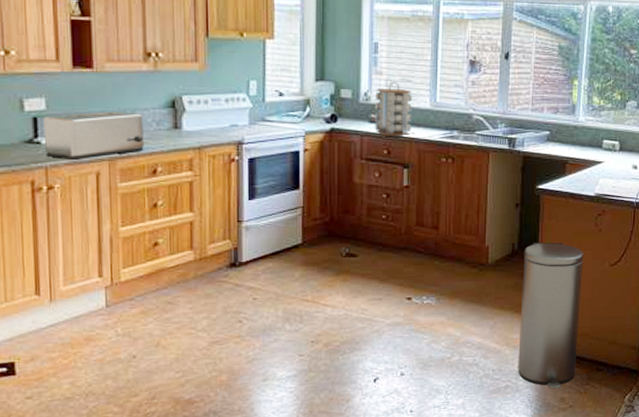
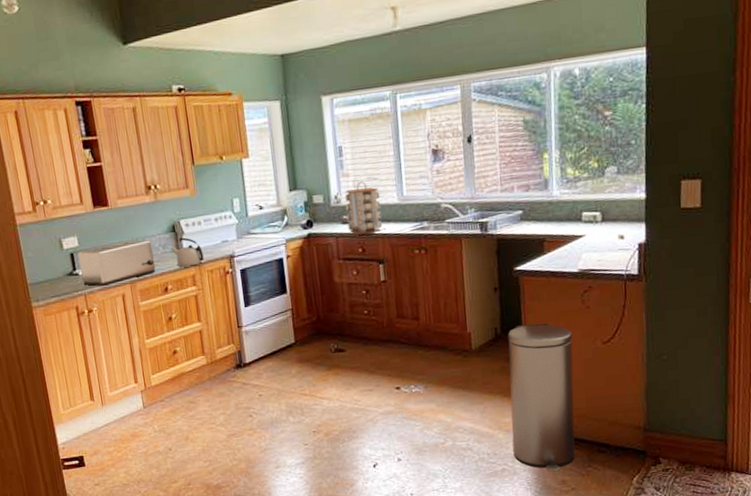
kettle: none [166,115,206,150] -> present [170,237,204,268]

